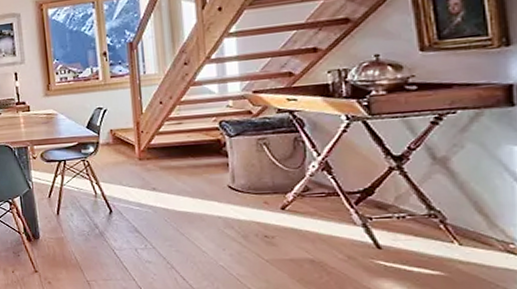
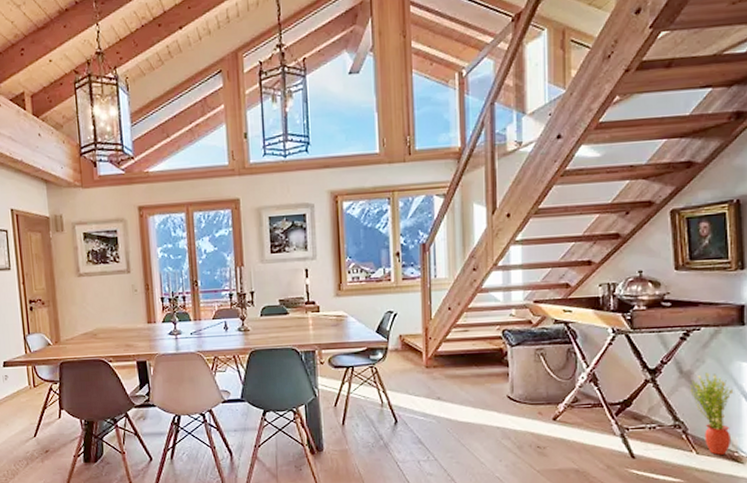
potted plant: none [447,158,505,246] -> present [690,372,734,455]

